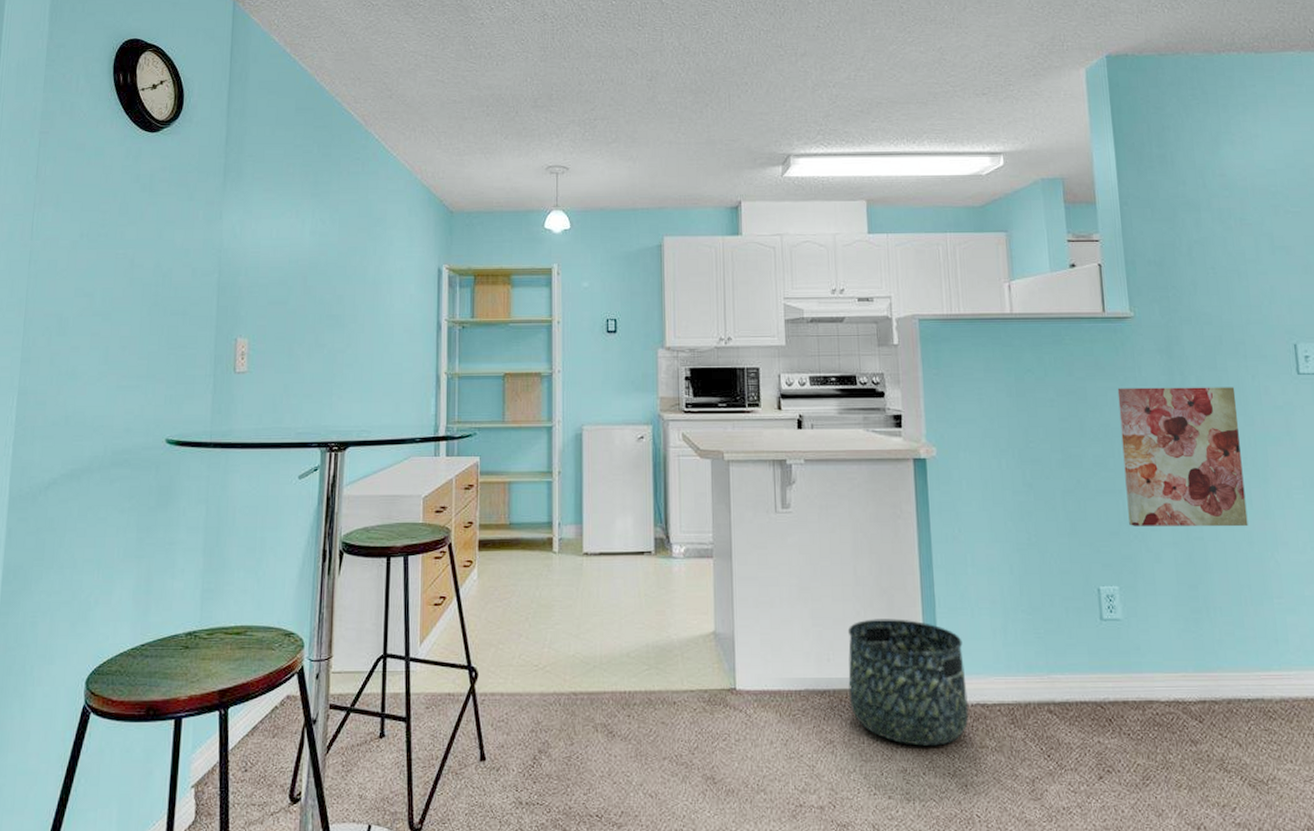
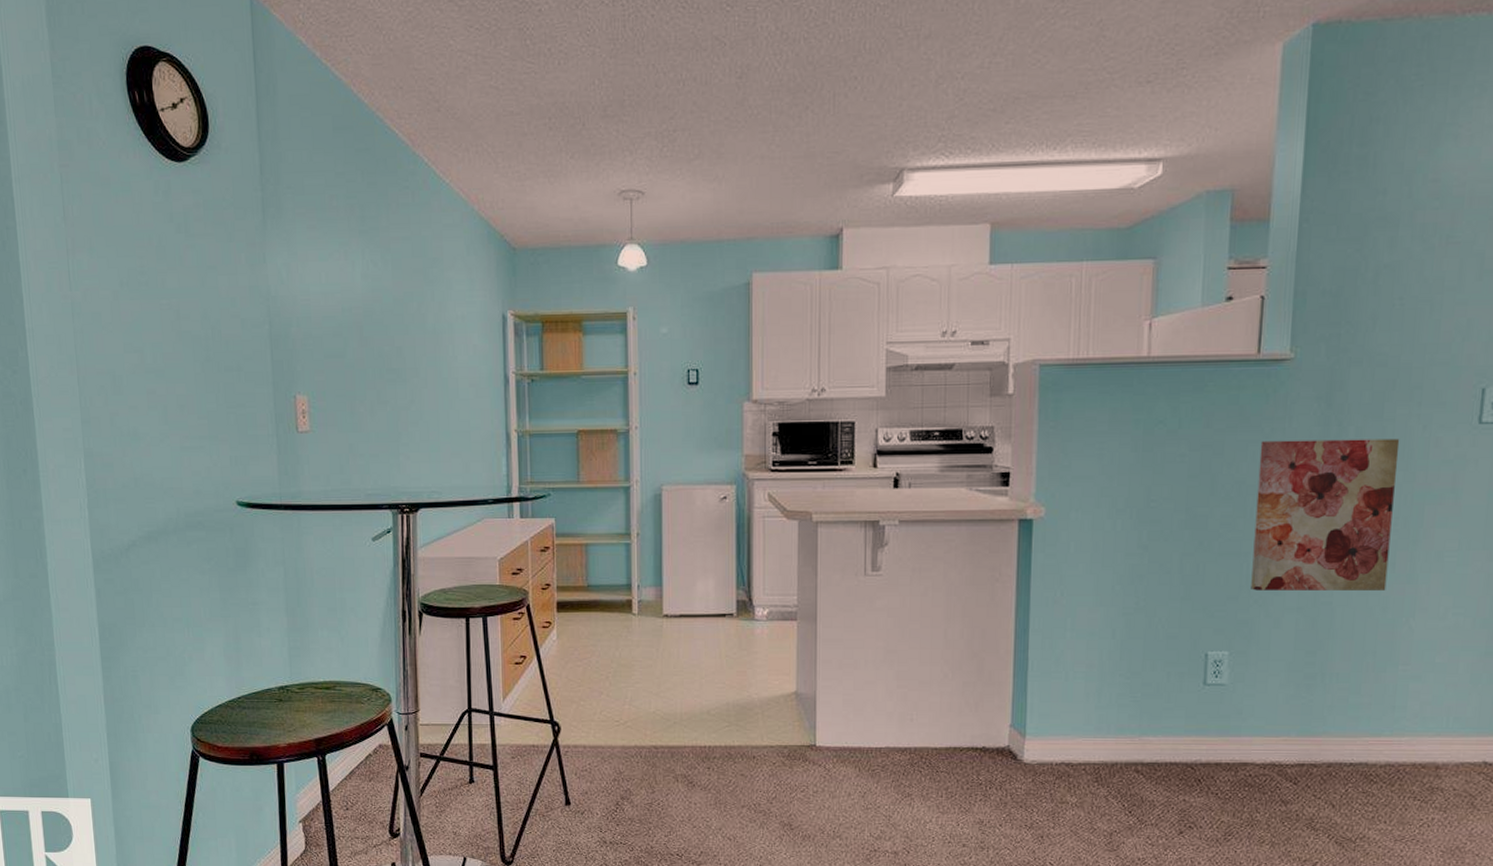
basket: present [847,619,970,746] -> none [930,681,1053,800]

